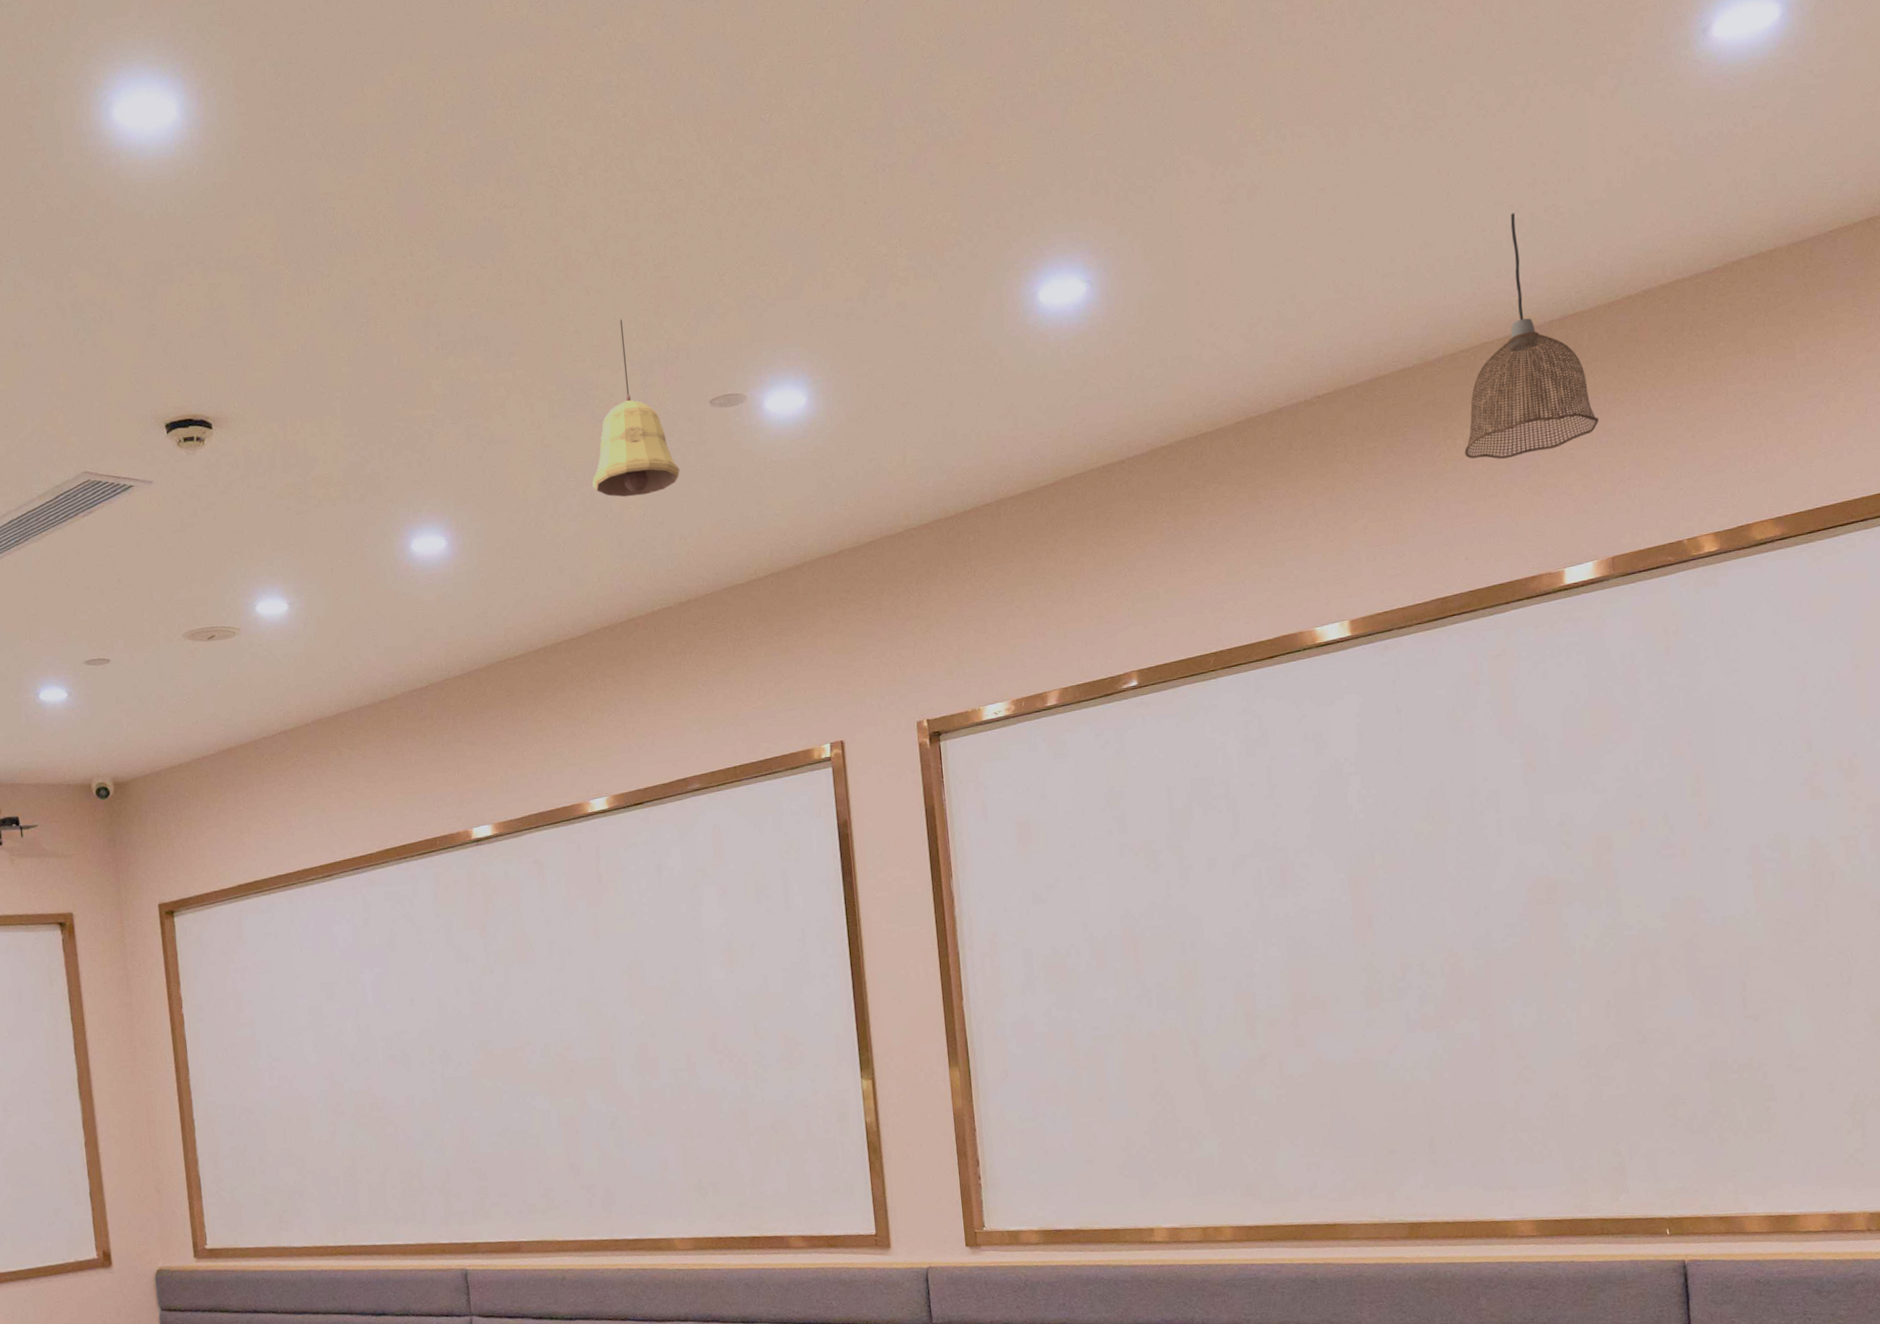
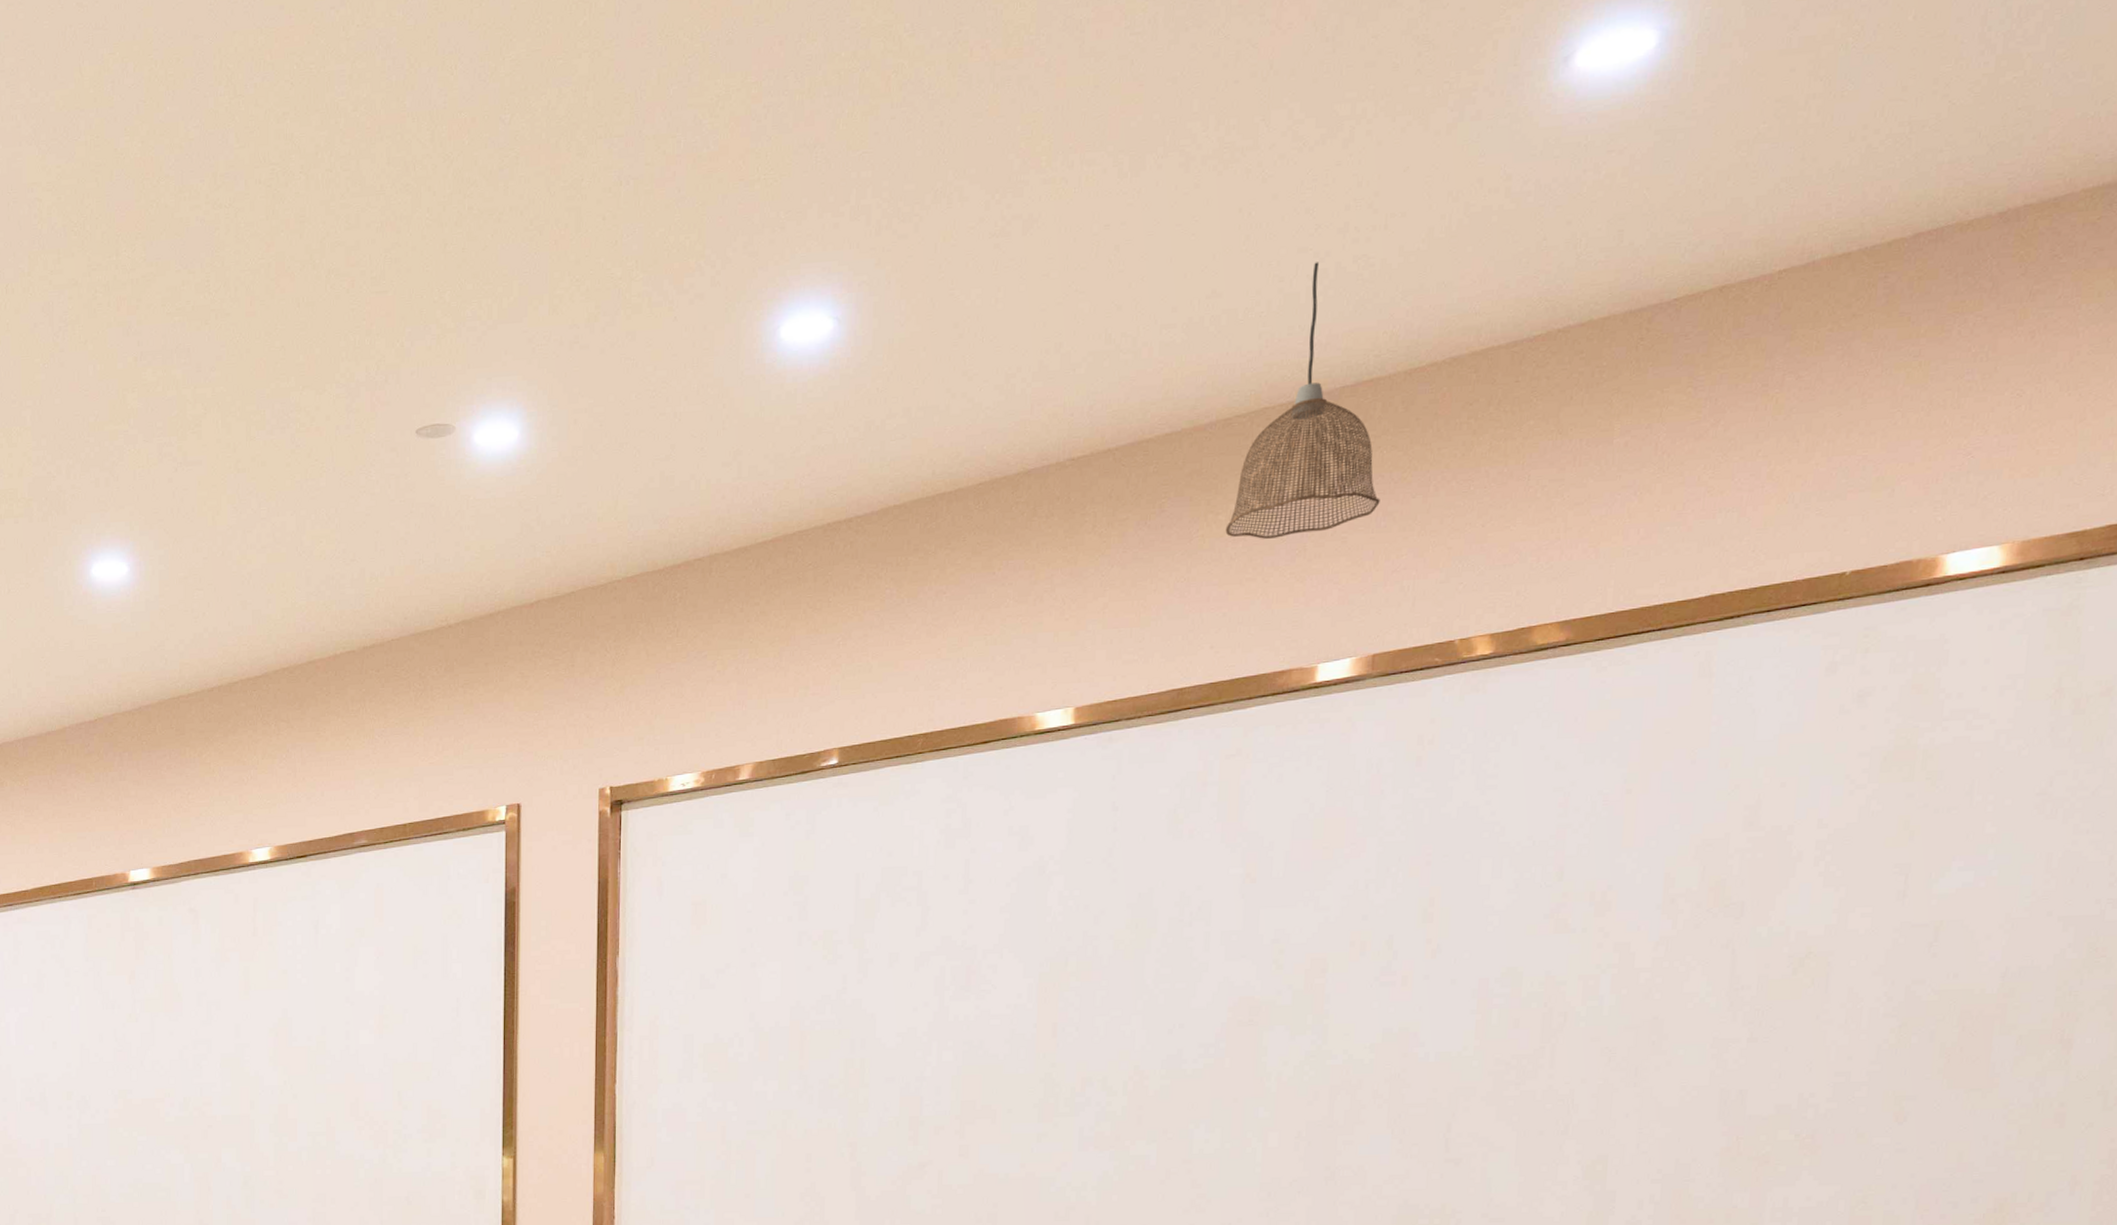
pendant light: present [592,319,680,497] -> none [285,336,377,530]

